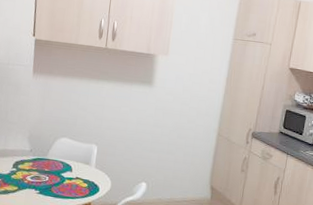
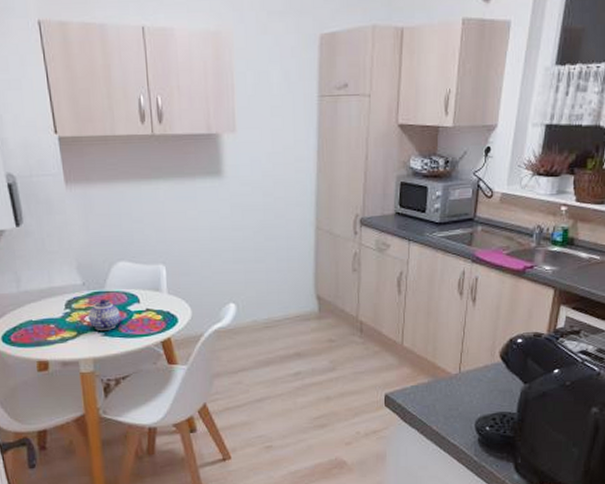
teapot: none [29,165,55,190] -> present [88,299,121,330]

